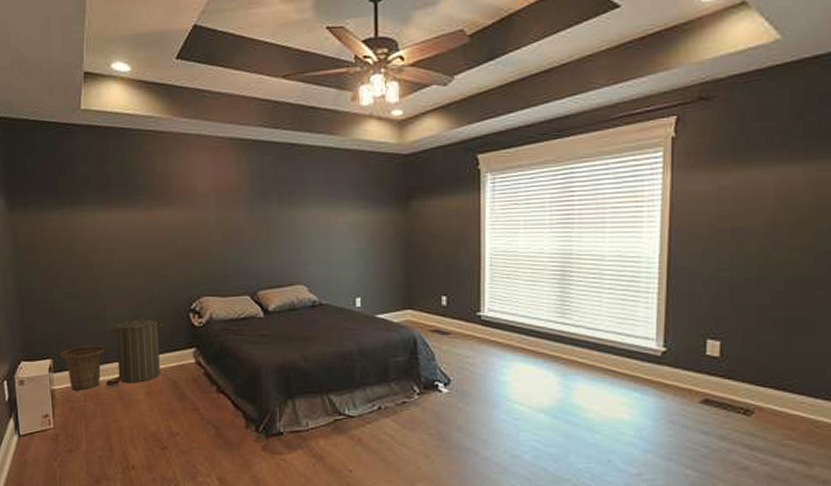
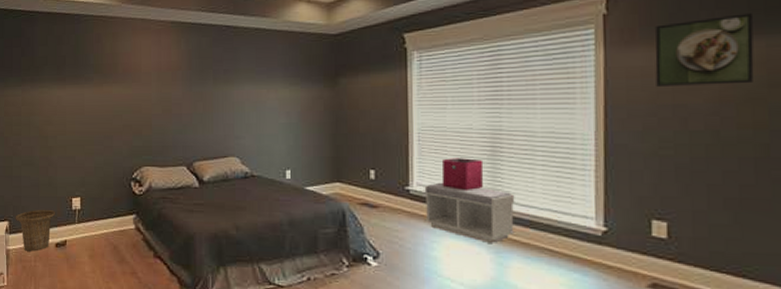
laundry hamper: present [111,314,162,383] -> none [61,182,106,246]
bench: none [495,307,582,366] -> present [424,182,515,243]
storage bin: none [512,282,554,315] -> present [441,158,484,190]
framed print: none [717,138,808,210] -> present [655,13,755,86]

